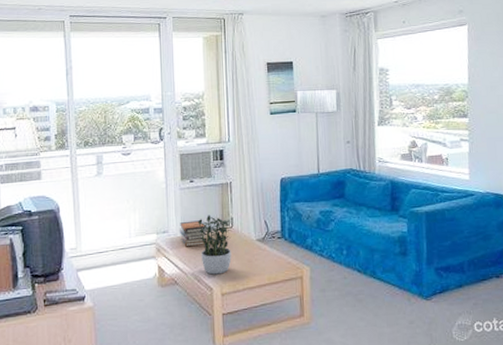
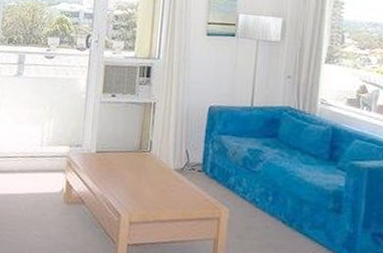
book stack: present [179,220,207,247] -> none [93,137,123,166]
potted plant: present [193,215,233,275] -> none [109,134,153,201]

